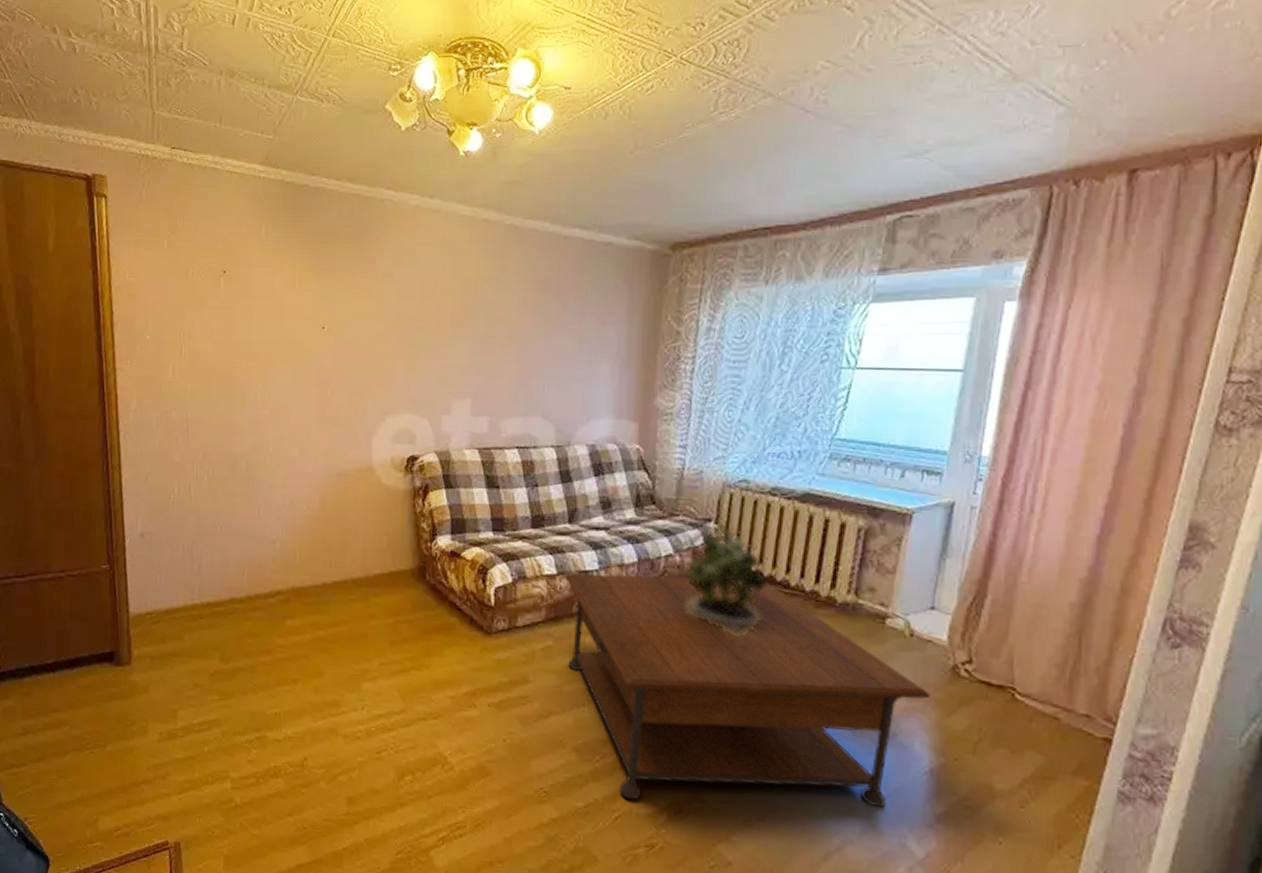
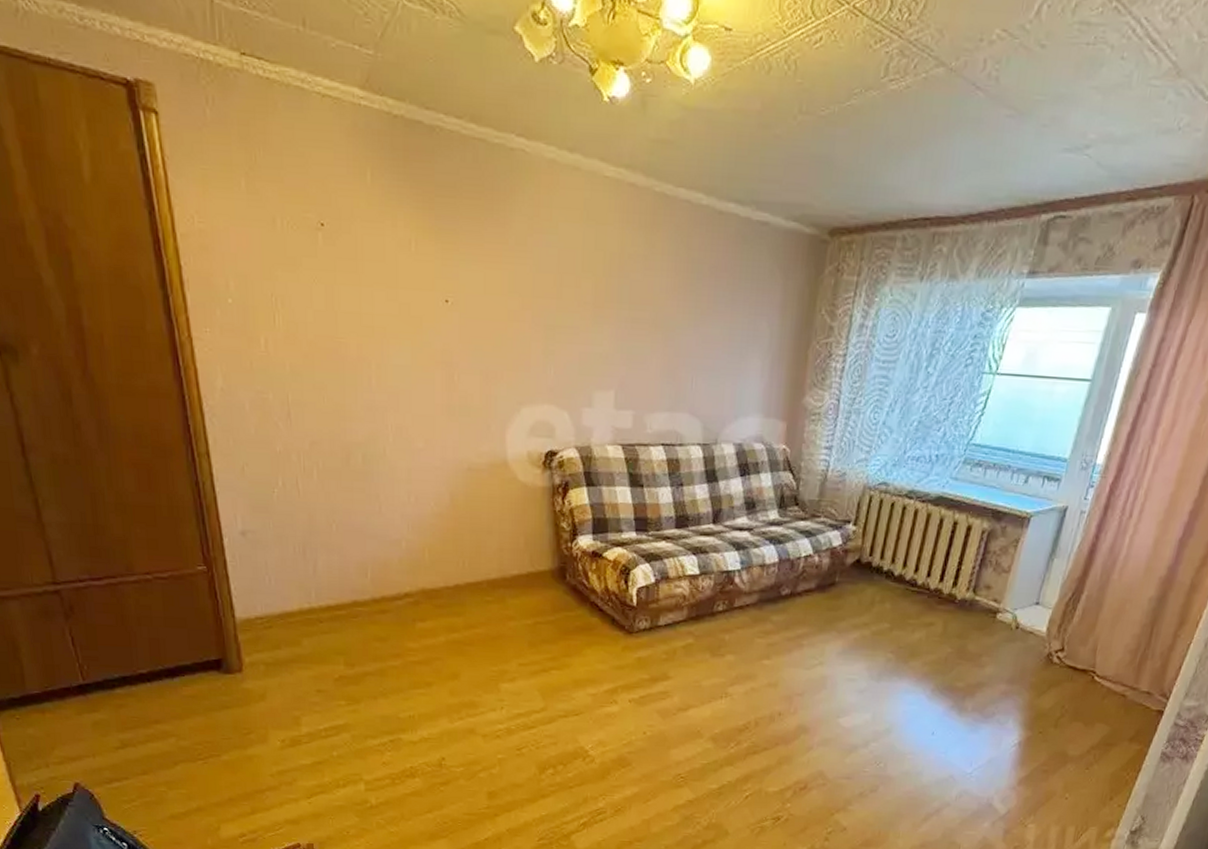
coffee table: present [564,573,930,808] -> none [706,573,1026,780]
potted plant: present [683,522,768,638] -> none [820,523,898,633]

